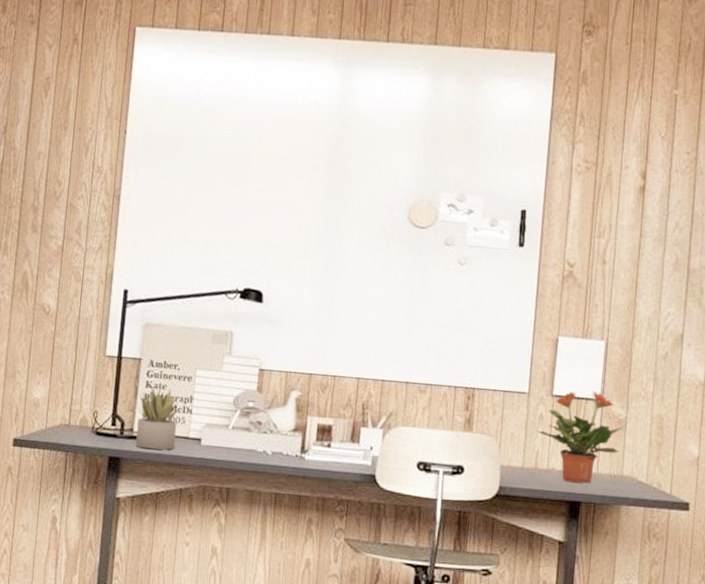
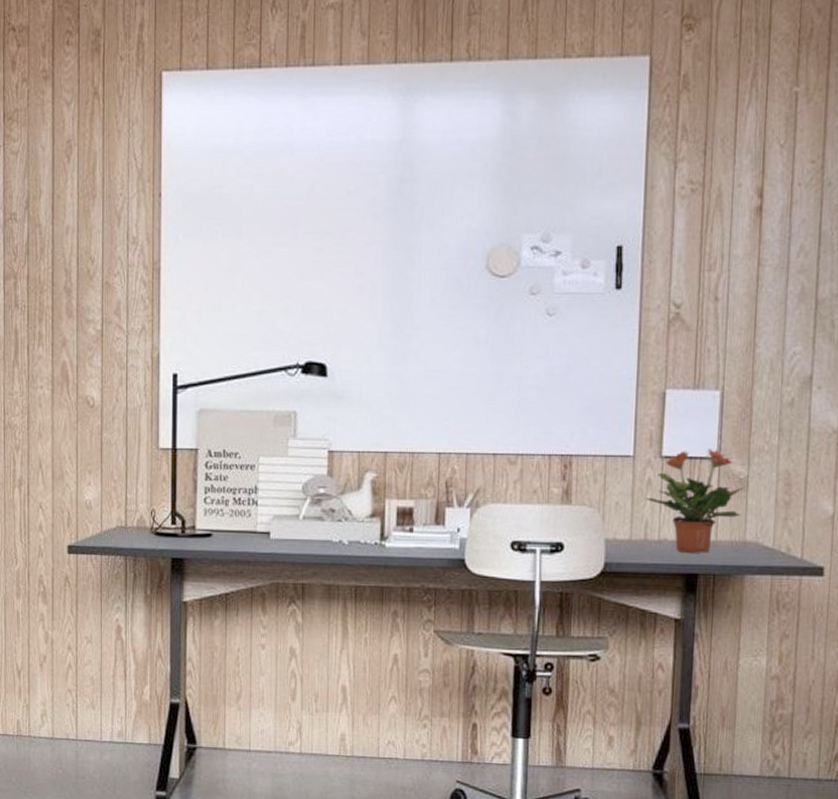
succulent plant: present [136,386,179,450] -> none [197,478,243,548]

